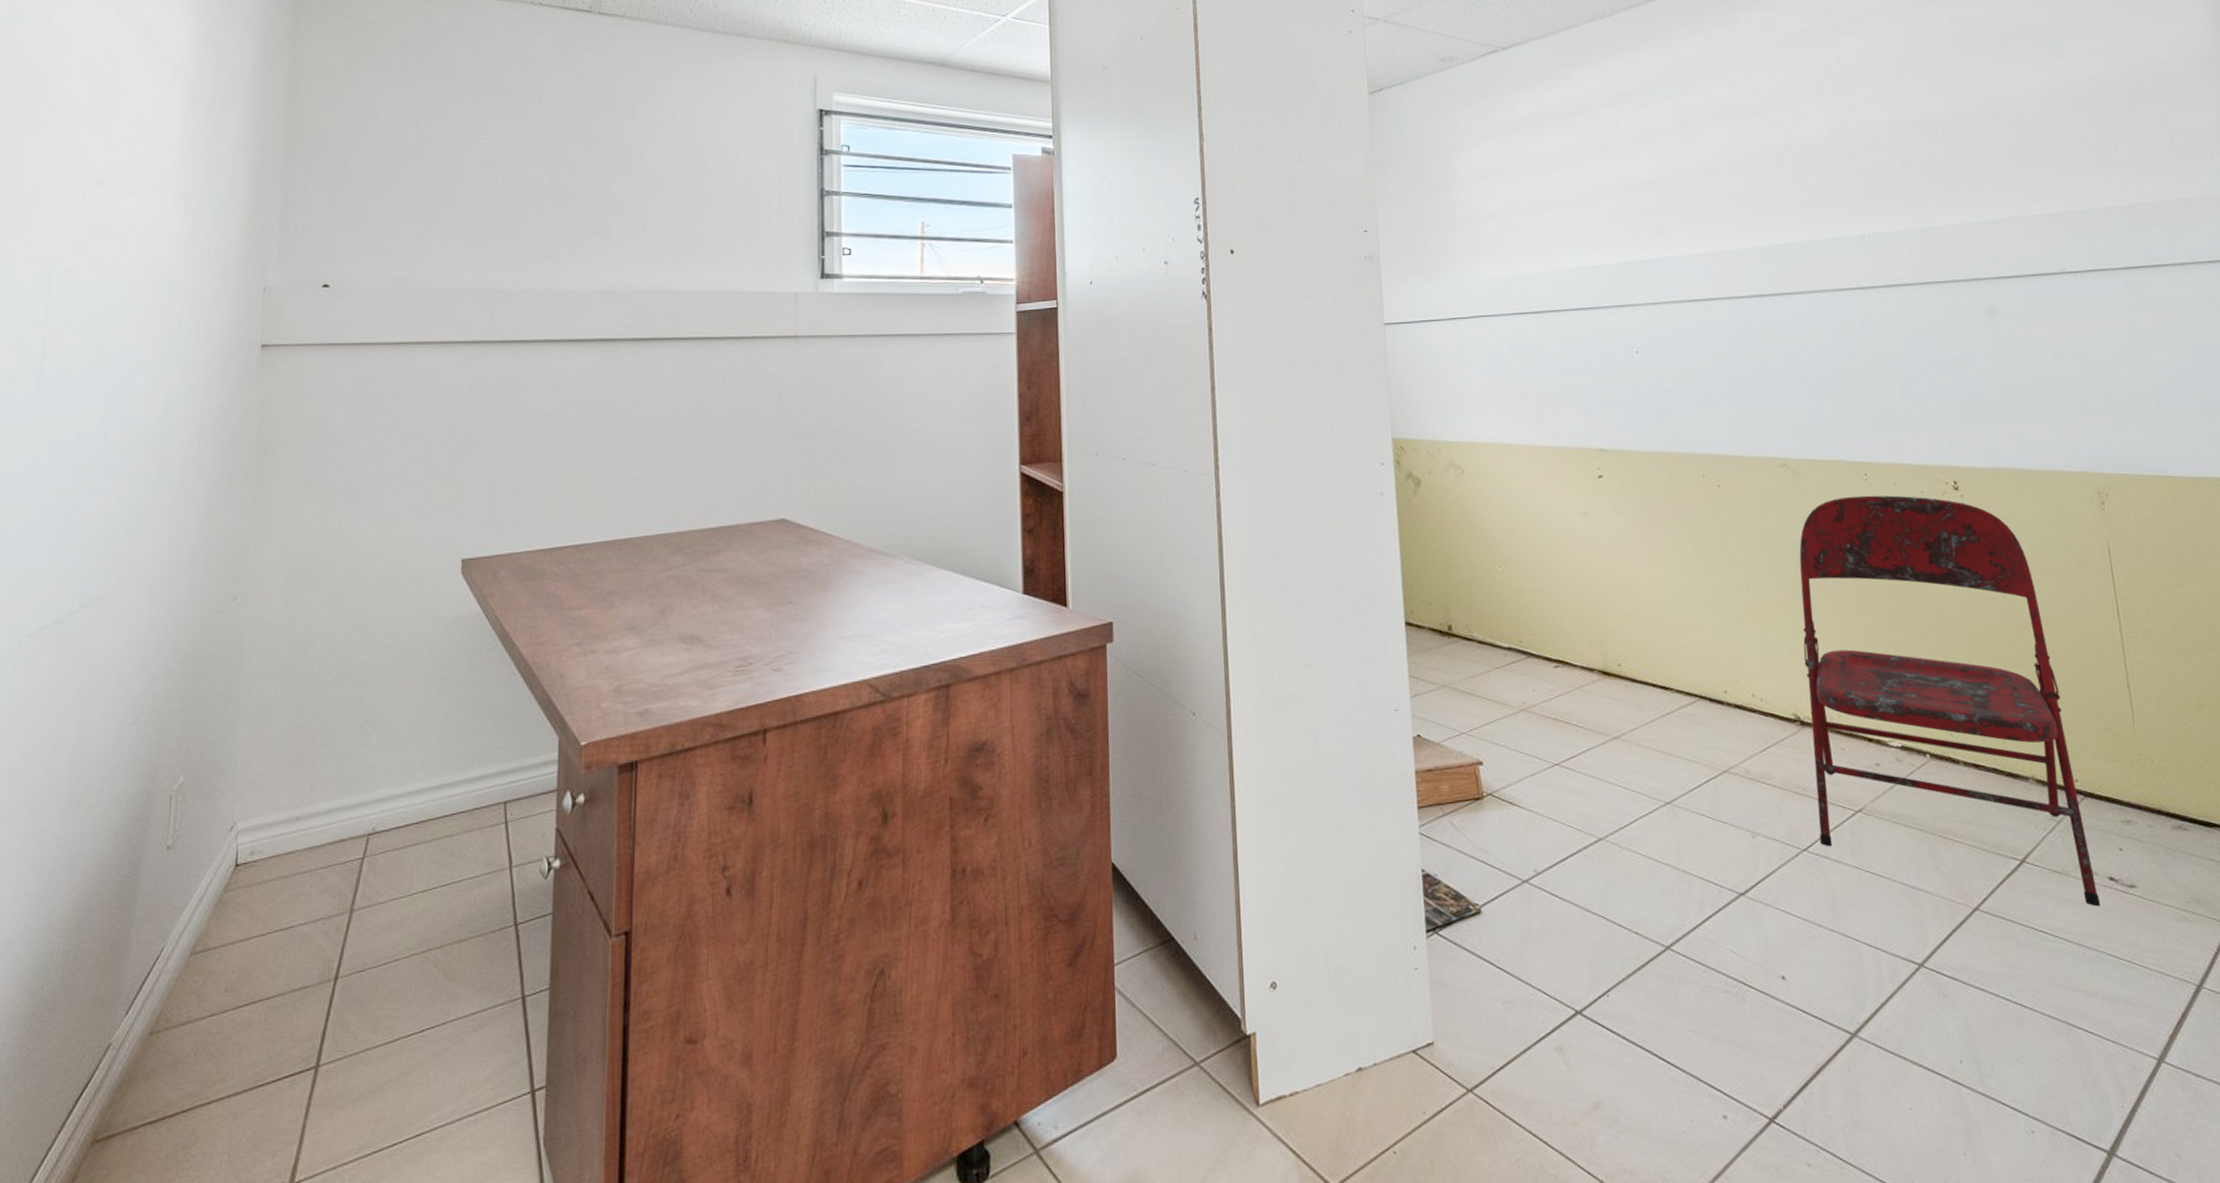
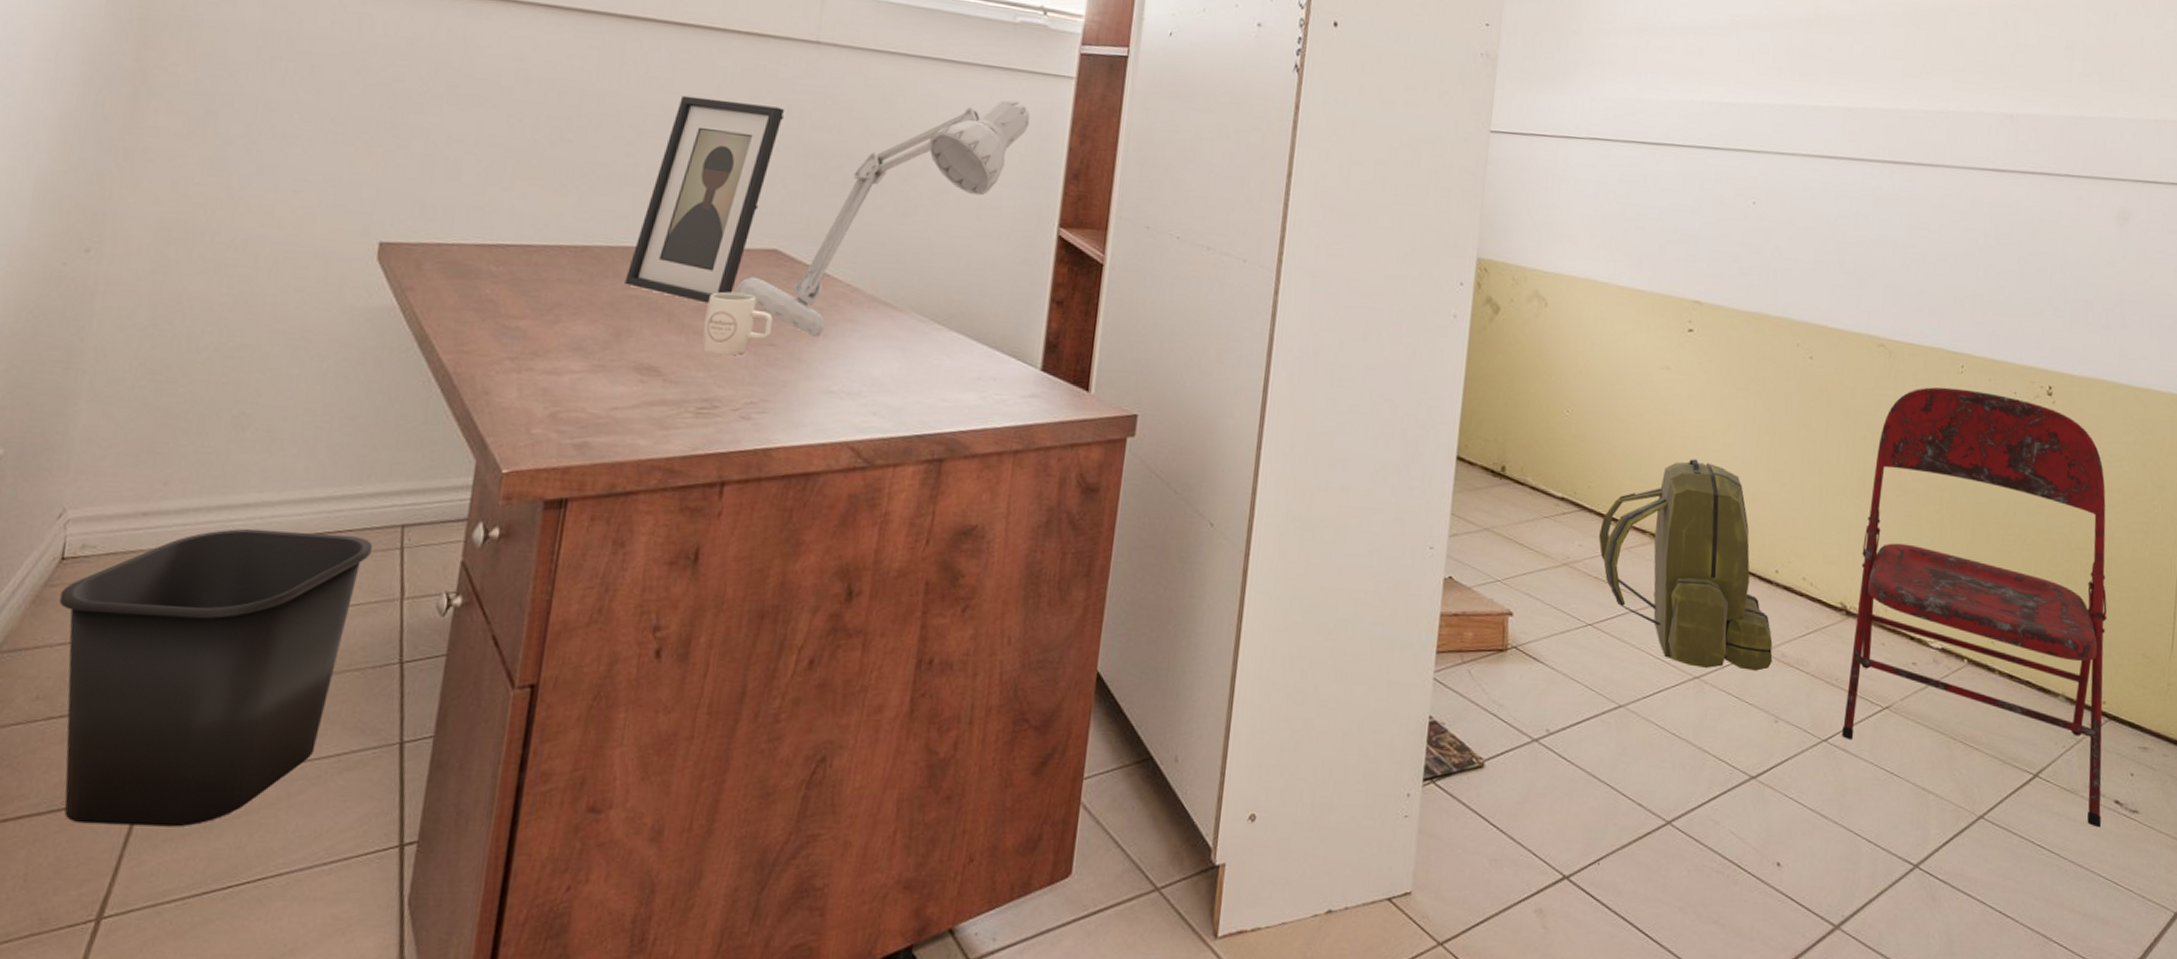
waste bin: none [237,816,483,1099] -> present [59,528,373,827]
picture frame: none [663,396,777,574] -> present [624,95,785,304]
mug: none [731,560,789,618] -> present [702,291,774,356]
desk lamp: none [754,361,982,592] -> present [735,100,1030,338]
backpack: none [1549,595,1738,793] -> present [1598,459,1773,671]

